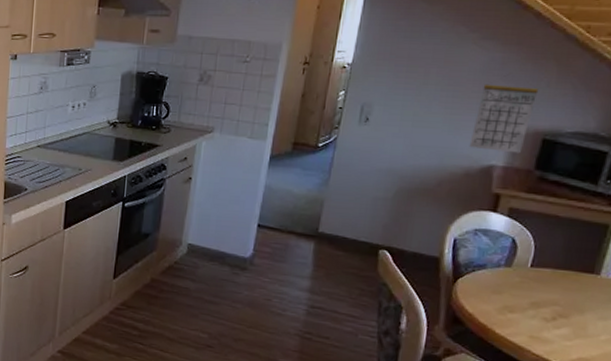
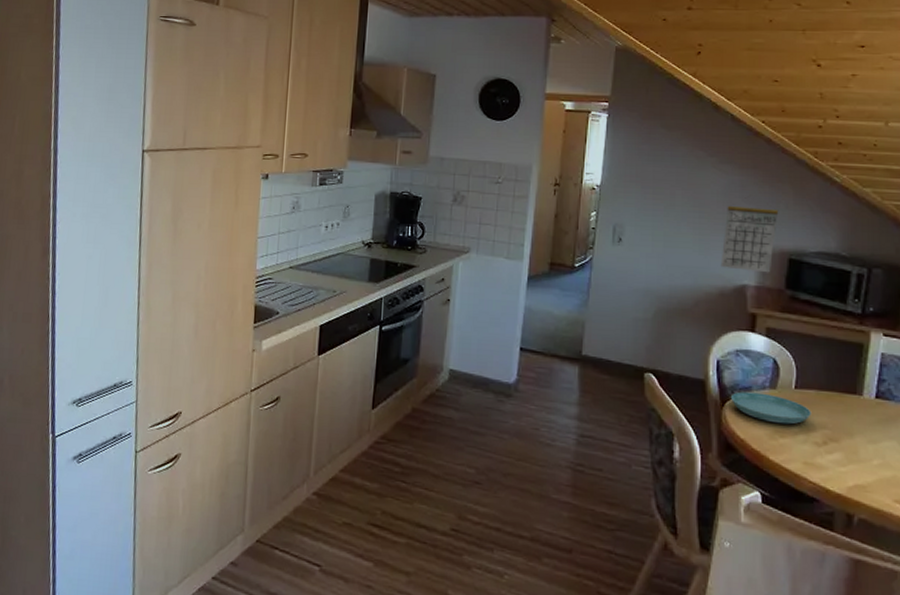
saucer: none [463,269,545,301] -> present [730,391,812,425]

